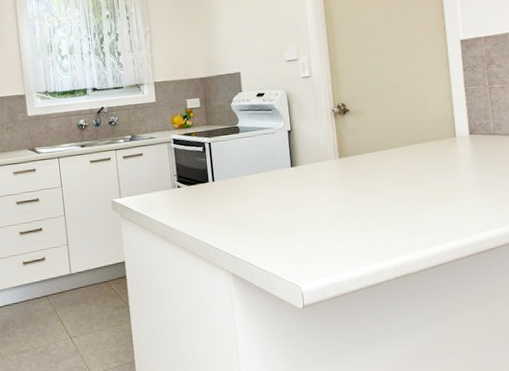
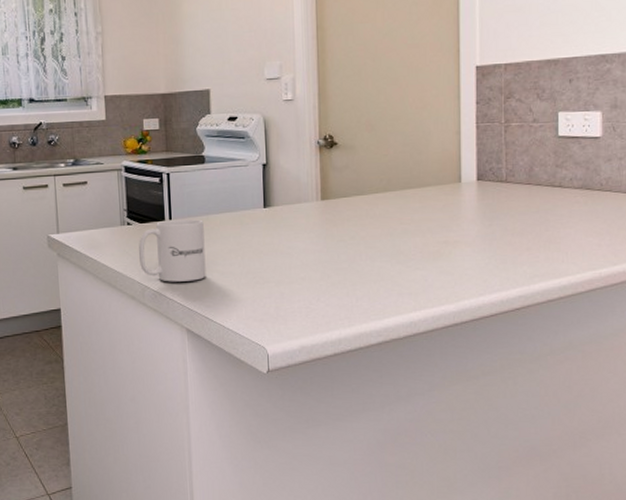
mug: none [187,180,246,234] -> present [138,219,206,282]

